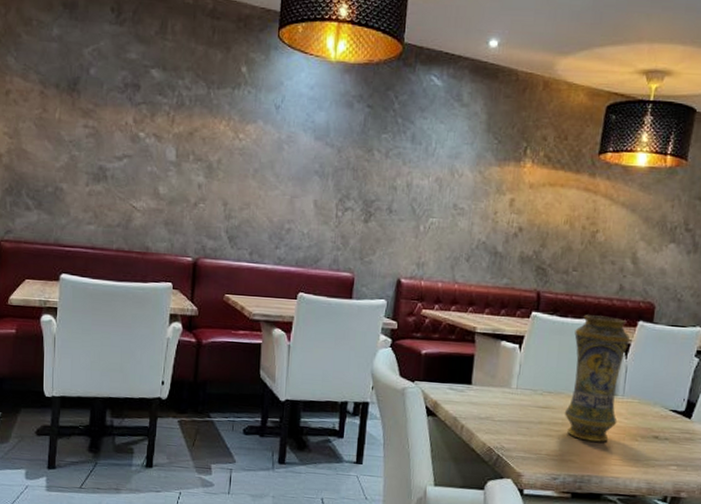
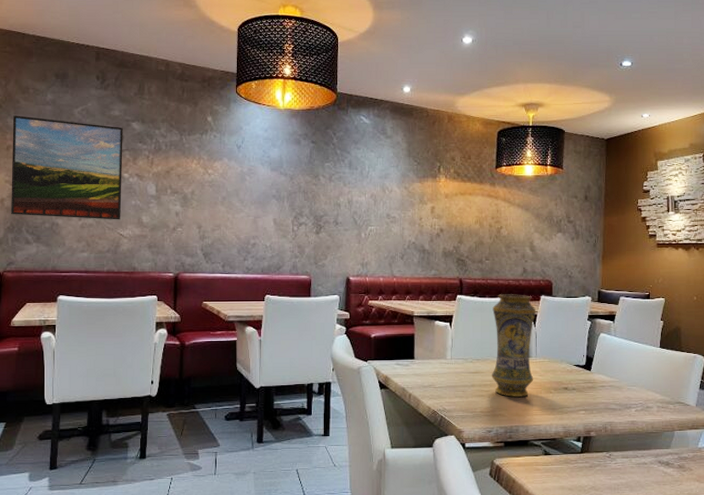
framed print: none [10,53,140,189] -> present [11,115,123,220]

